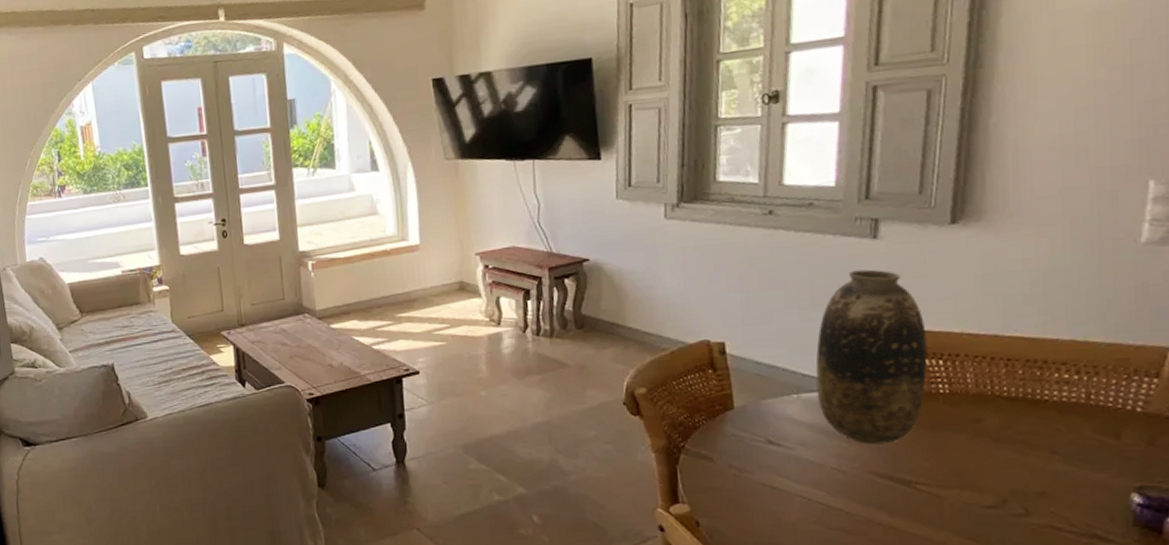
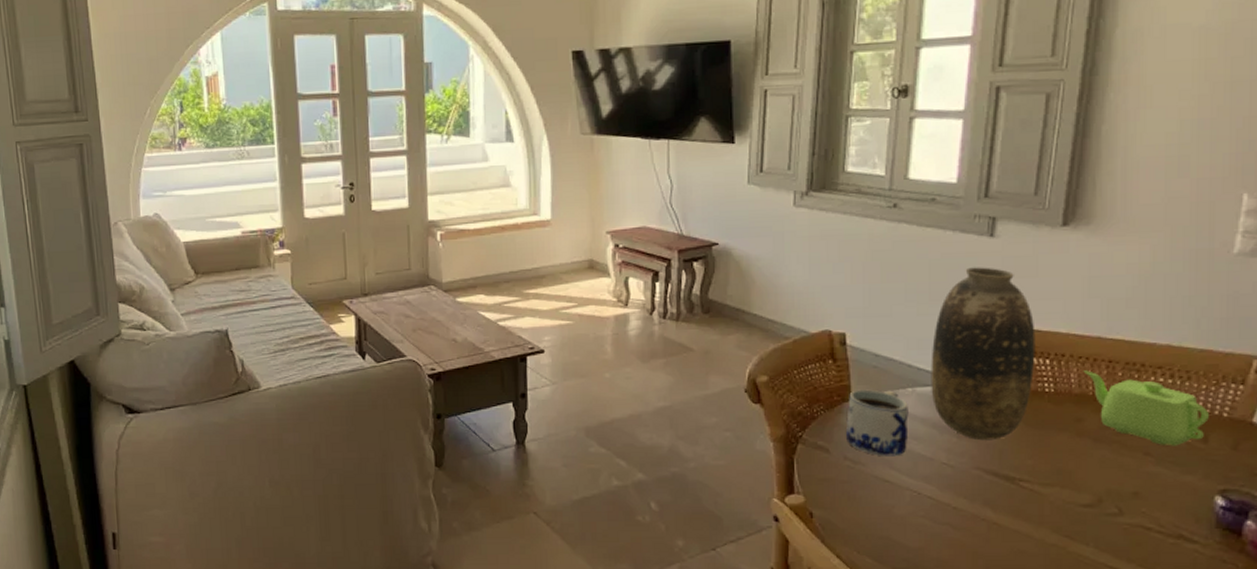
mug: none [729,397,796,464] -> present [845,389,909,457]
teapot: none [980,370,1121,444] -> present [1083,370,1209,446]

